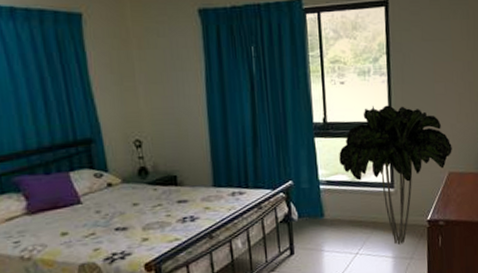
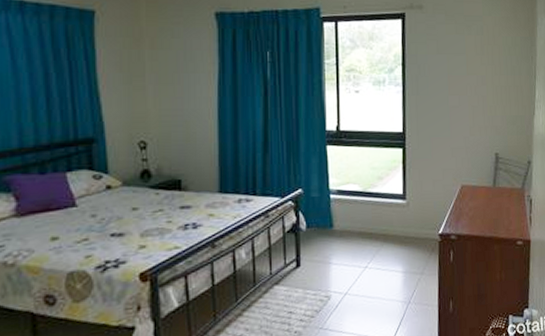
indoor plant: present [339,105,452,244] -> none [351,116,465,259]

